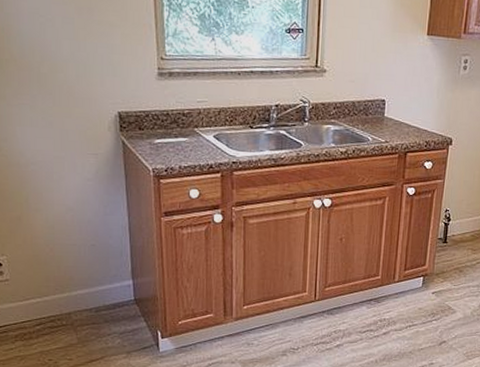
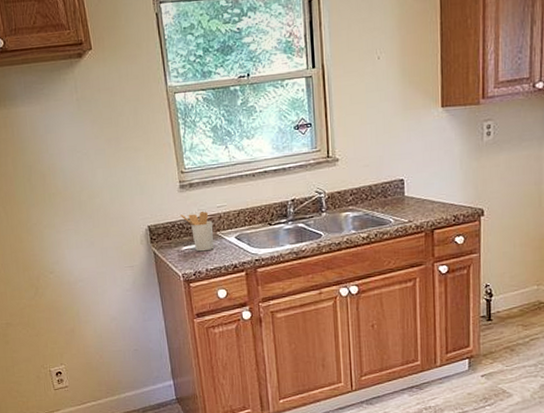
utensil holder: none [156,104,191,147] -> present [180,211,214,252]

